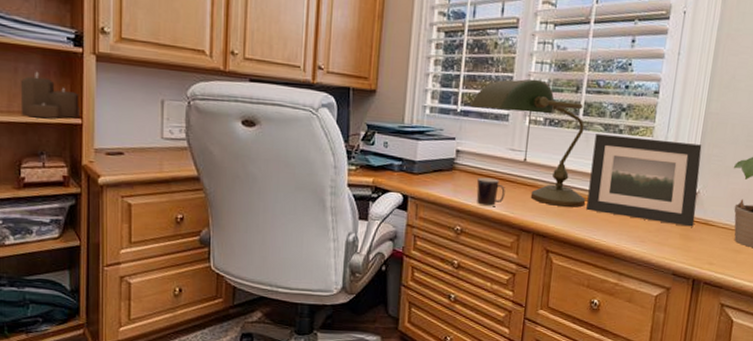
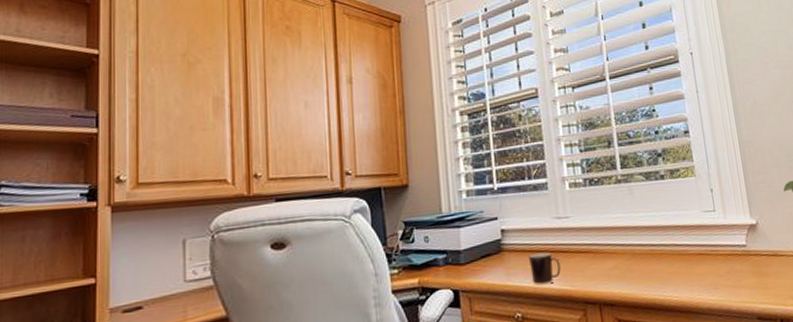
candle: present [20,71,80,119] -> none [27,235,93,288]
desk lamp: present [469,79,586,208] -> none [505,142,647,269]
picture frame: present [586,134,702,227] -> none [638,174,764,267]

